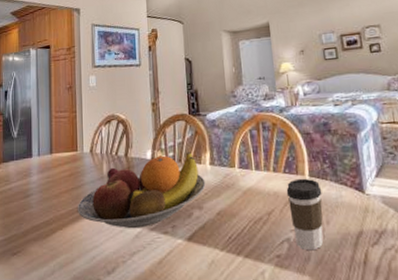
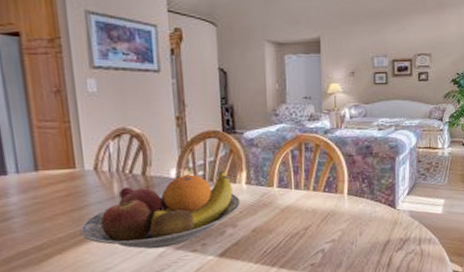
coffee cup: present [286,178,323,251] -> none [324,196,358,259]

